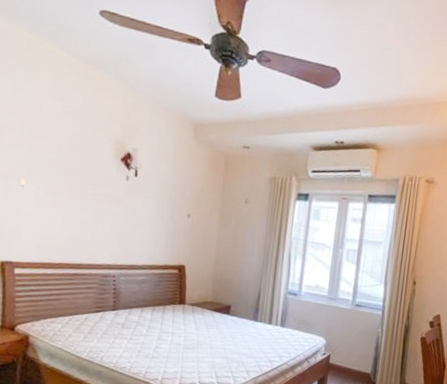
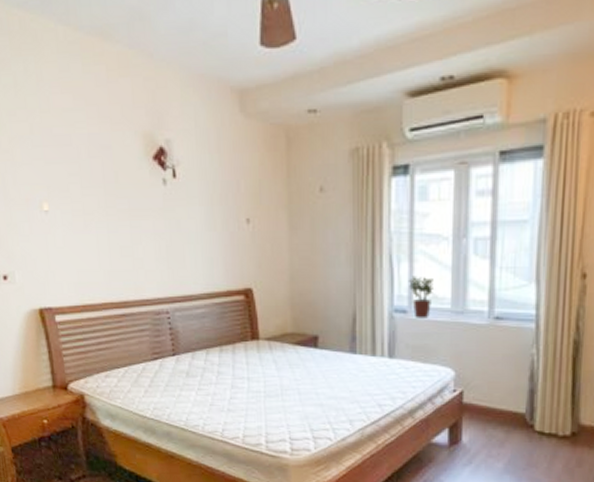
potted plant: none [299,270,318,301] -> present [407,275,433,318]

